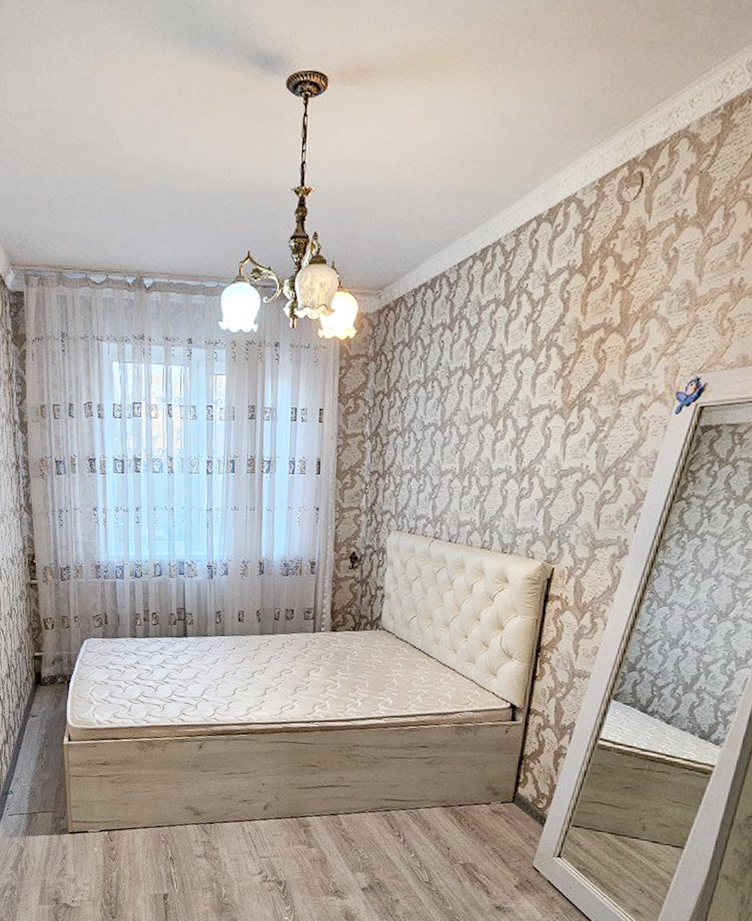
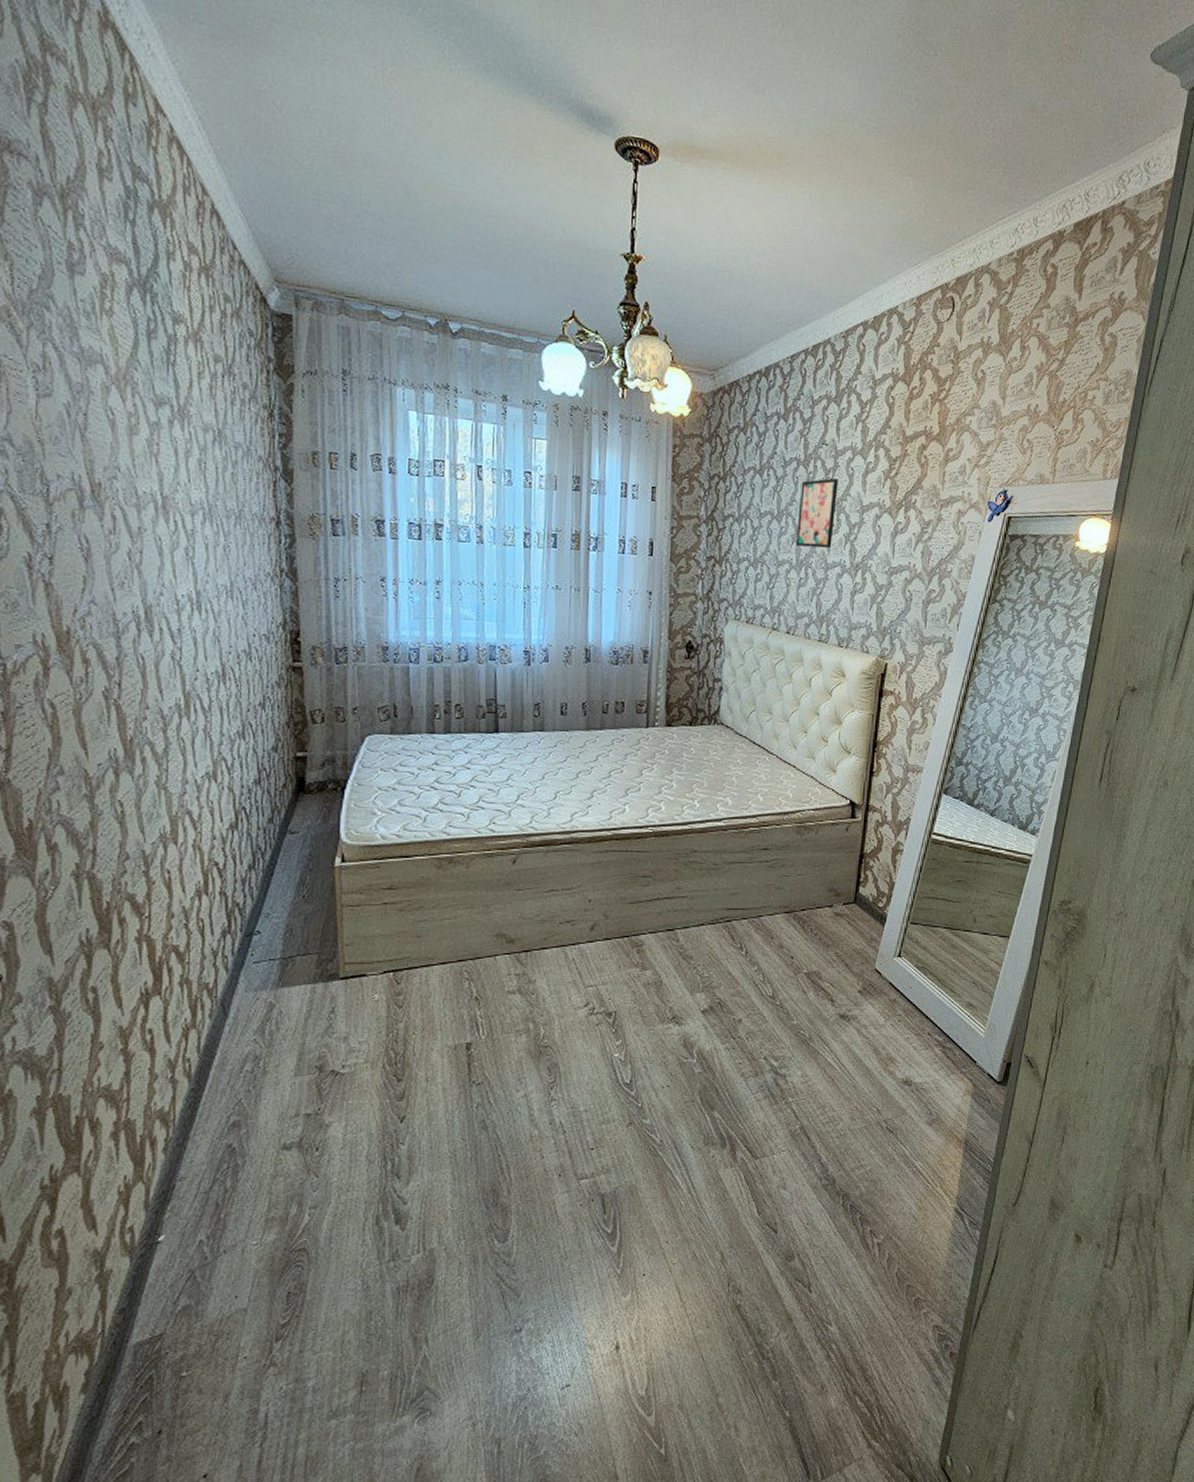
wall art: none [460,384,506,456] -> present [796,478,839,549]

